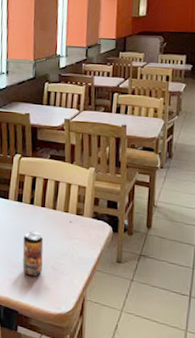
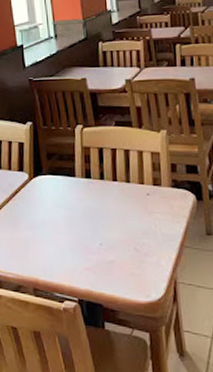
beverage can: present [22,231,44,277] -> none [97,210,125,263]

